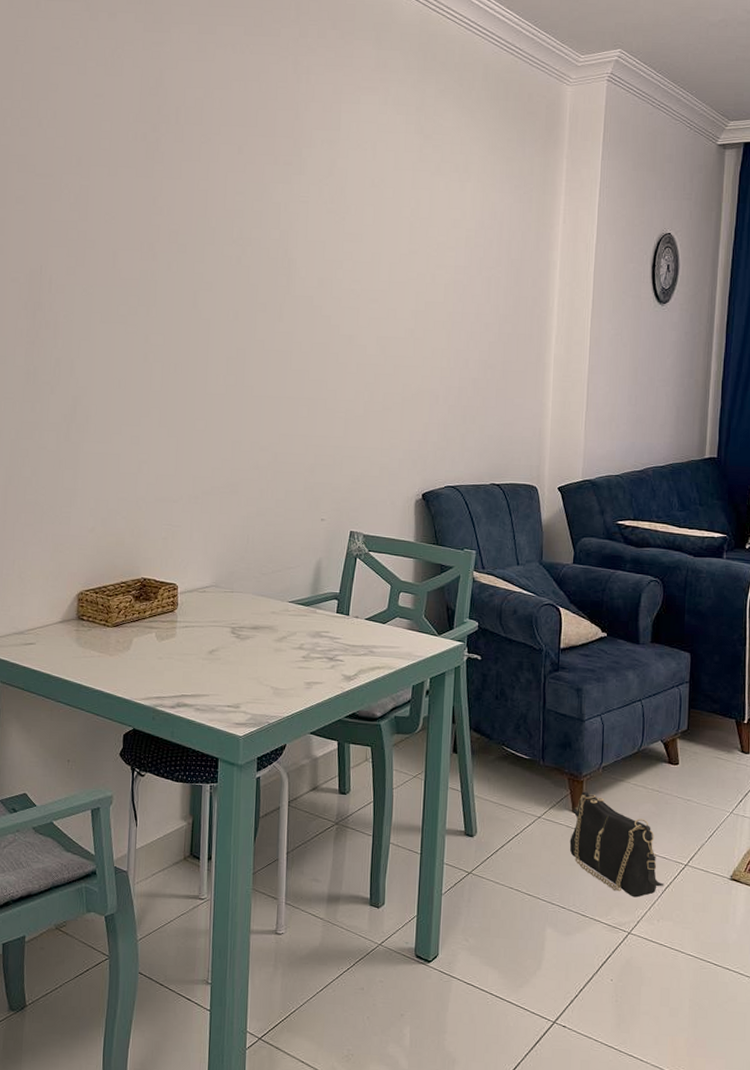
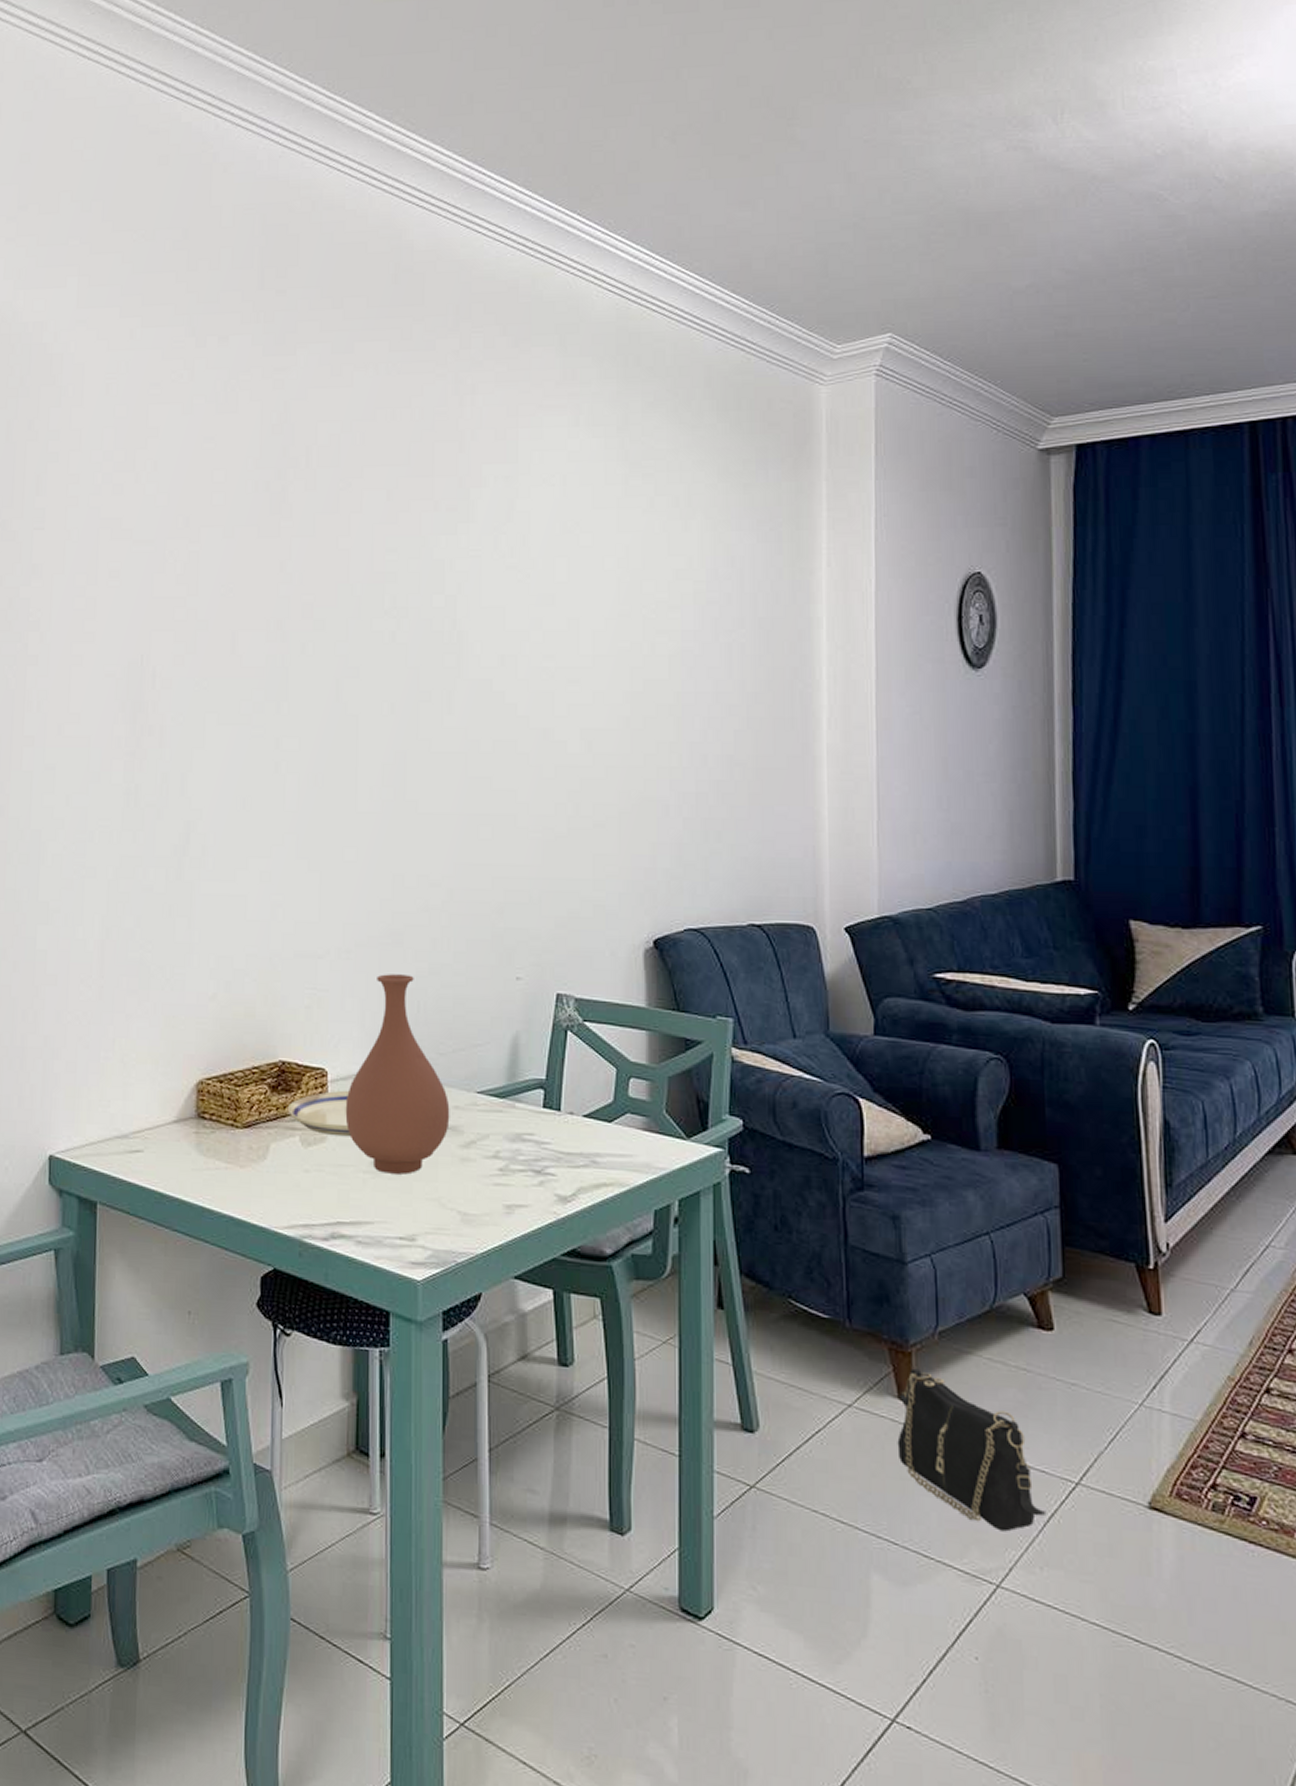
plate: none [146,599,194,634] -> present [287,1090,351,1137]
vase: none [190,515,269,661] -> present [345,974,450,1175]

